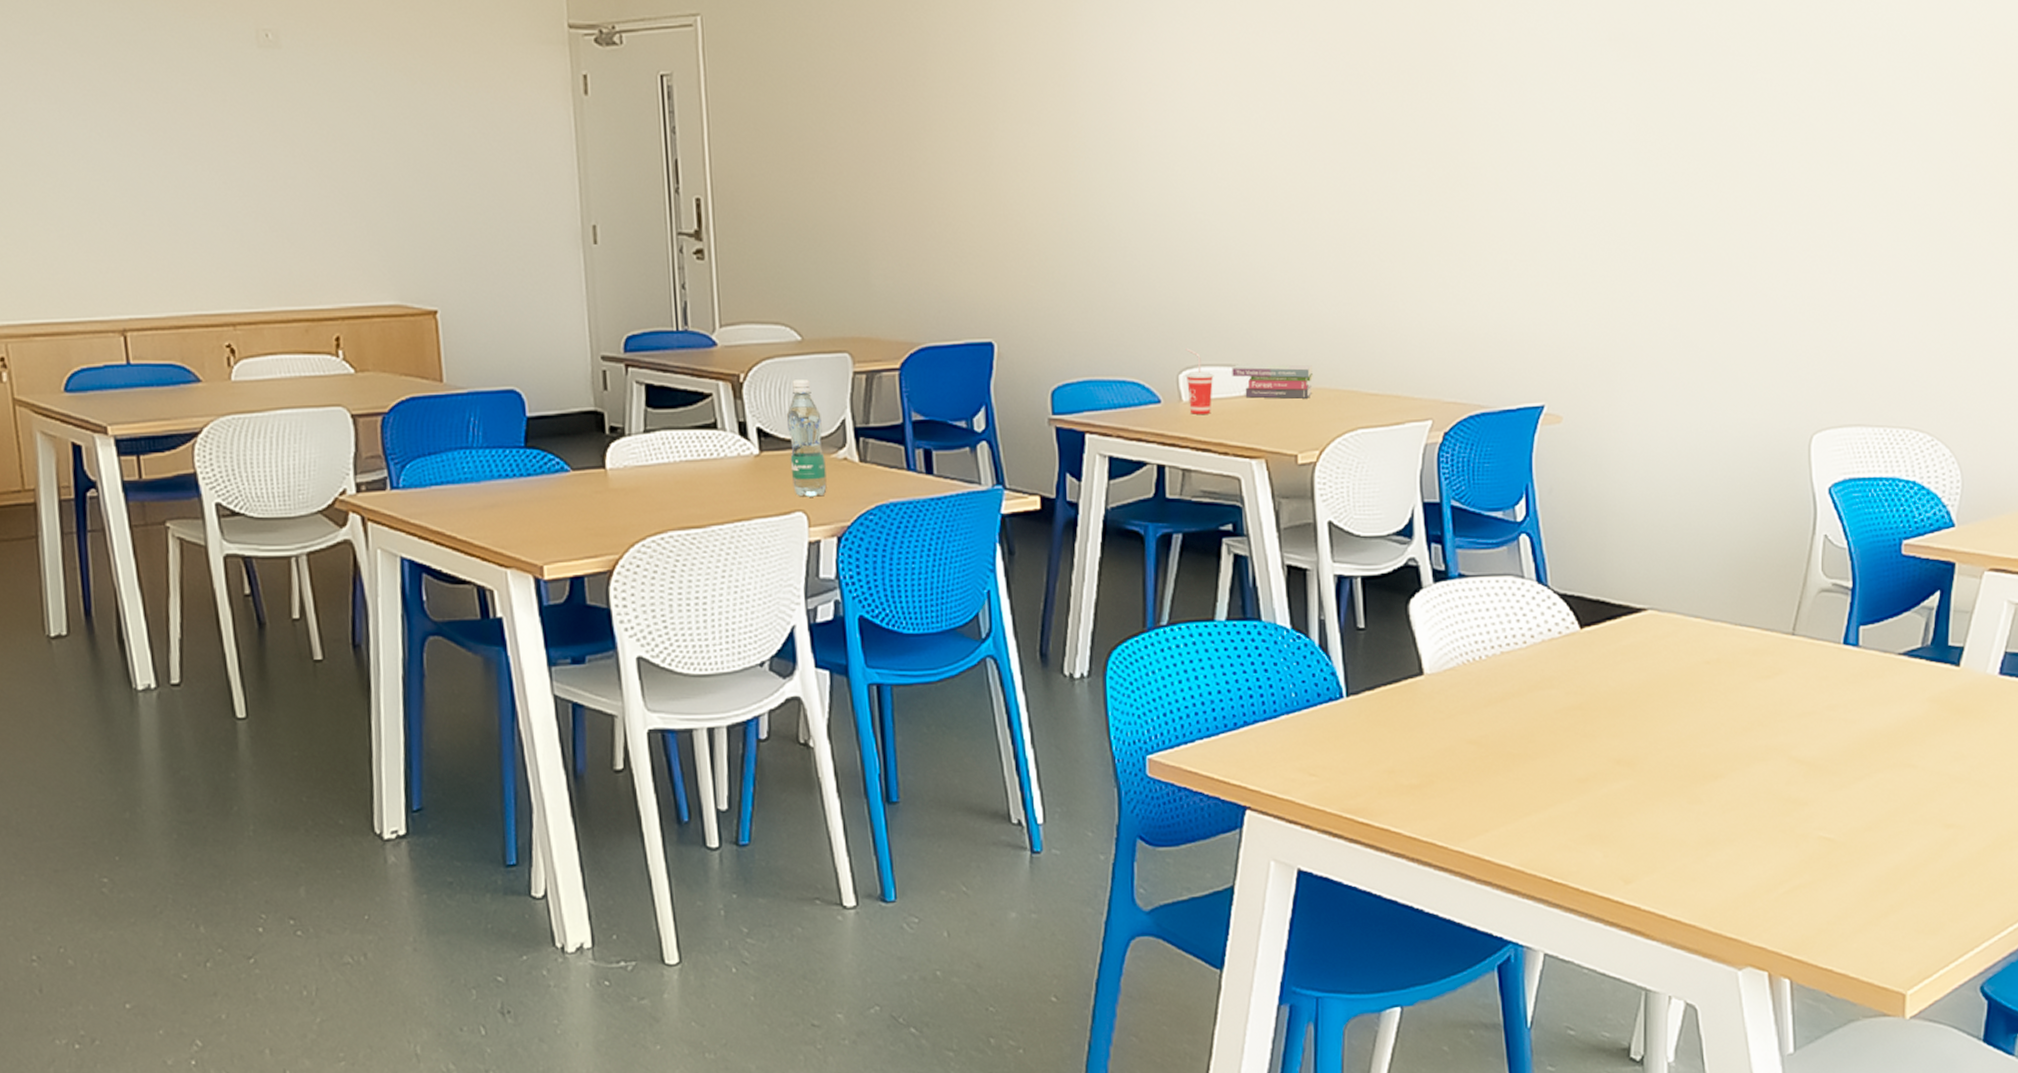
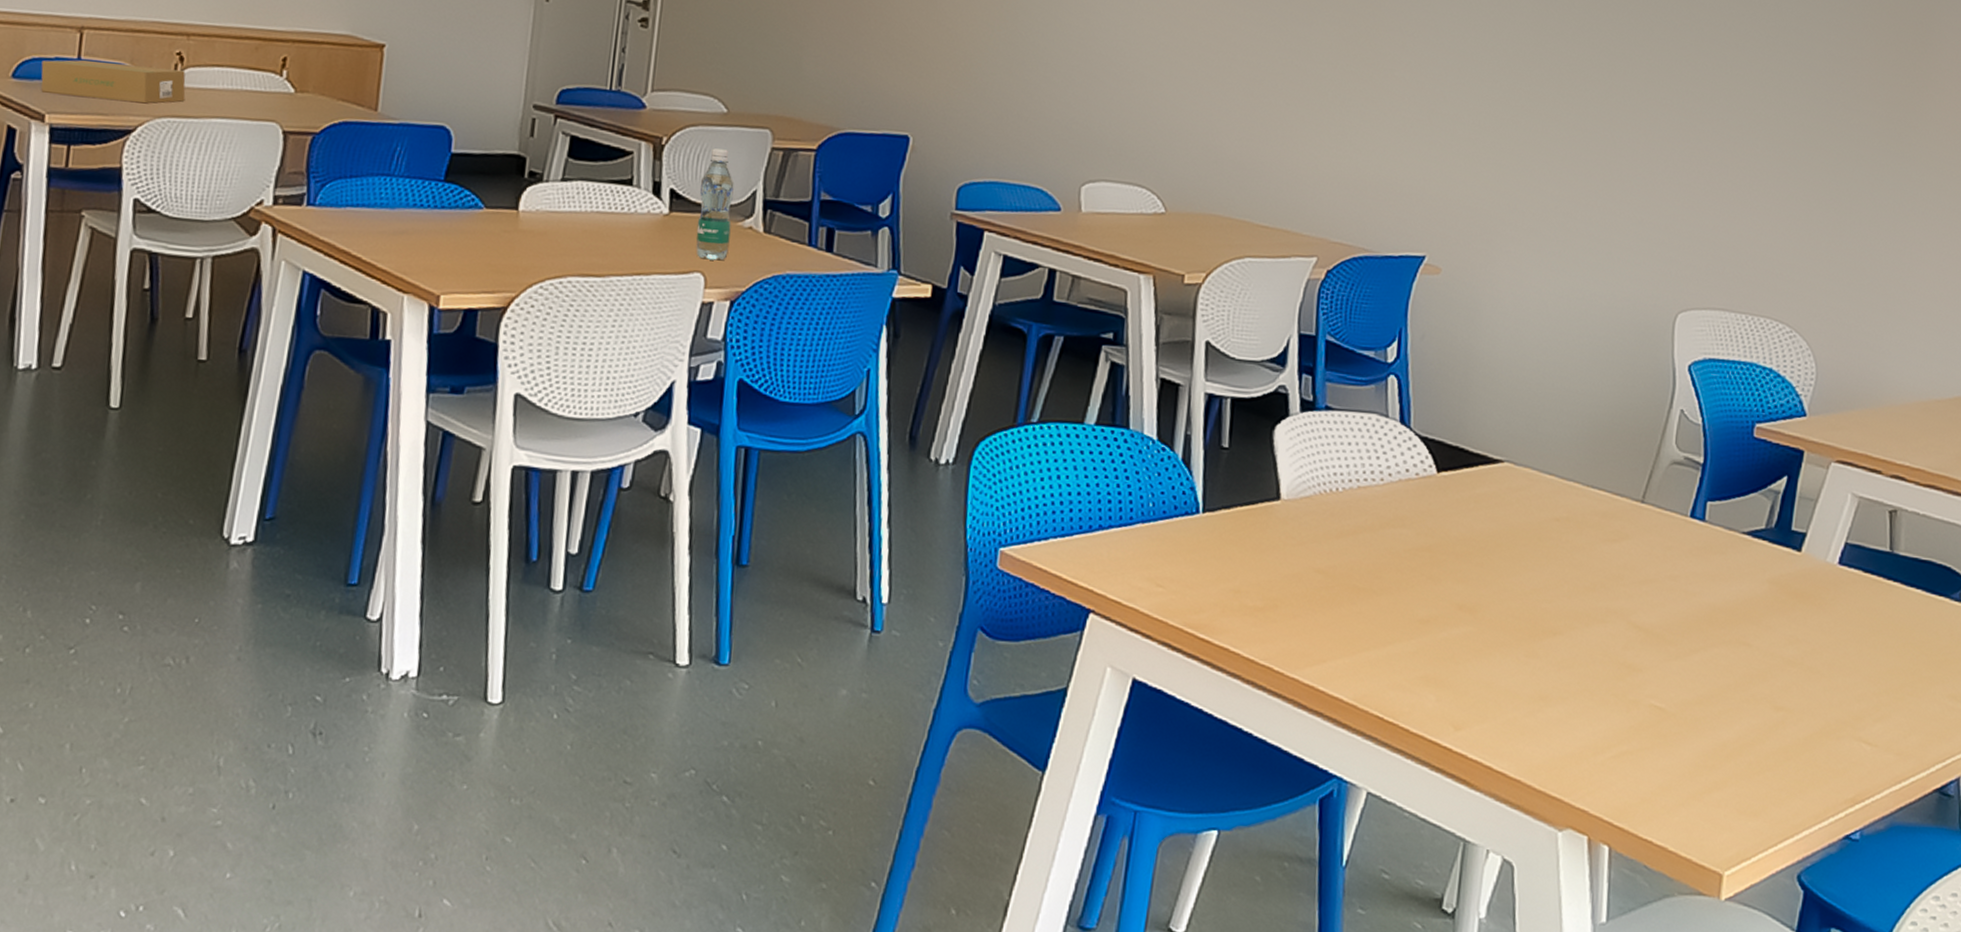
box: none [91,363,245,404] -> present [41,59,186,104]
beverage cup: present [1185,348,1214,414] -> none [1087,163,1115,227]
books: present [1232,363,1314,399] -> none [1132,183,1210,223]

